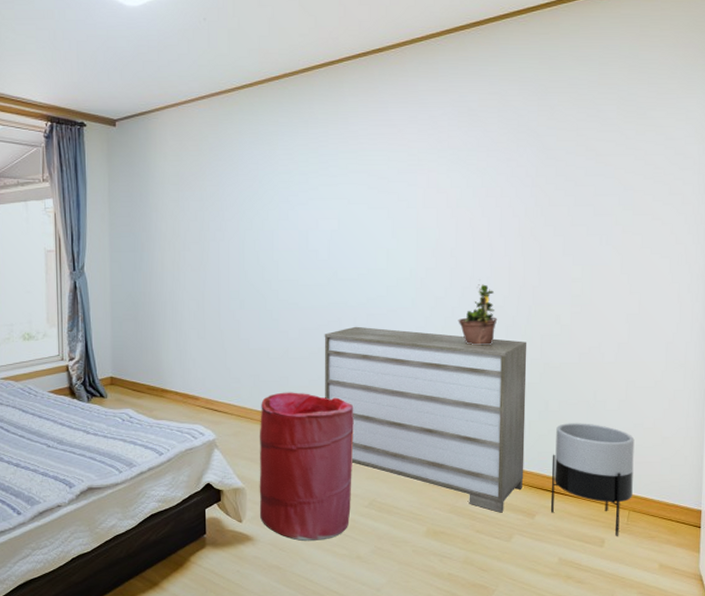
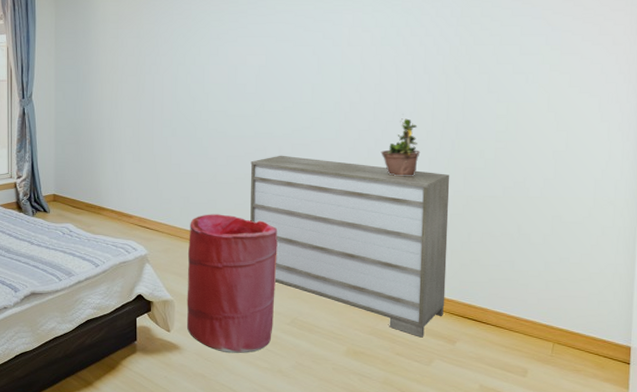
planter: present [550,423,635,536] -> none [472,254,560,367]

